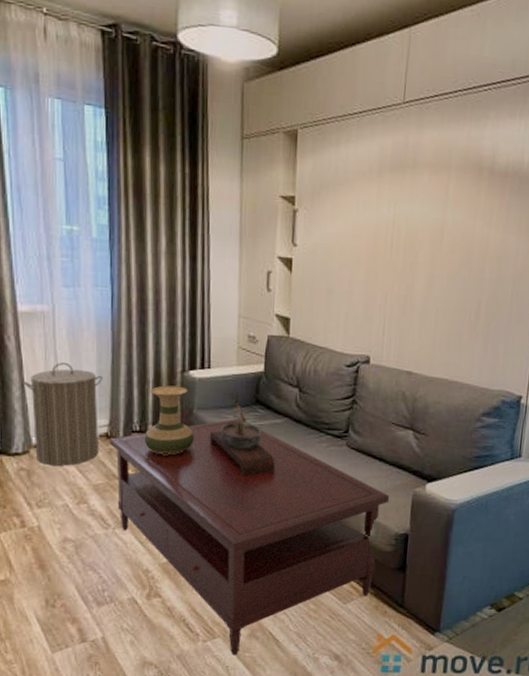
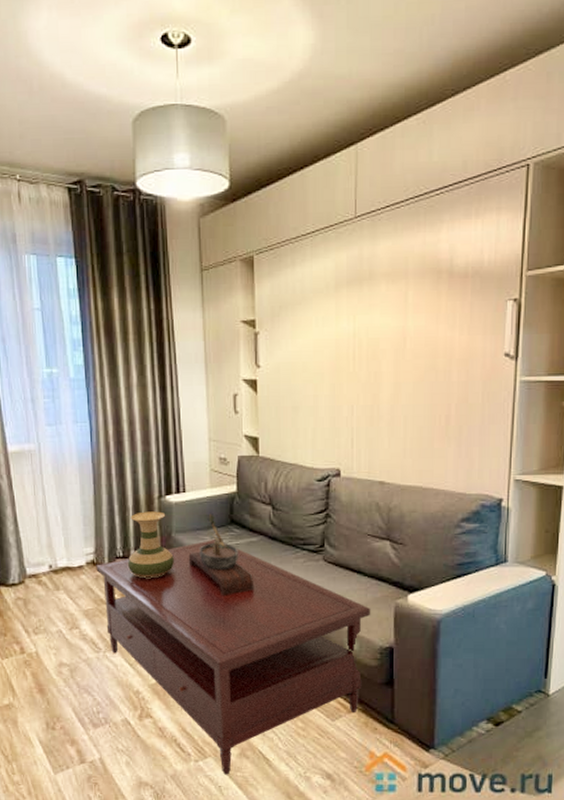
laundry hamper: present [23,362,103,466] -> none [16,495,87,593]

